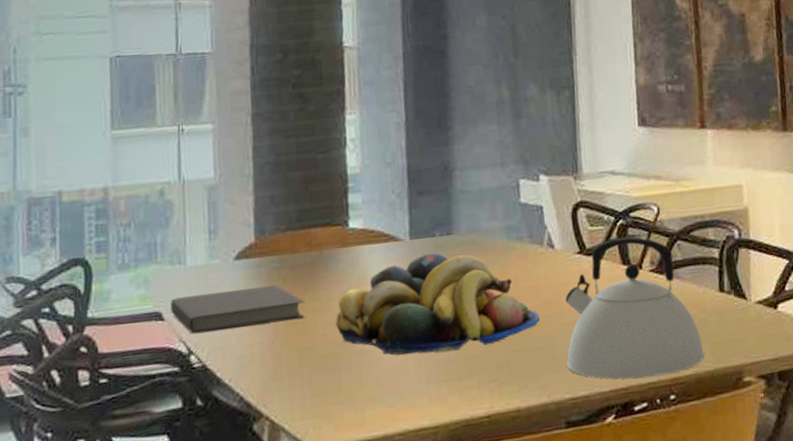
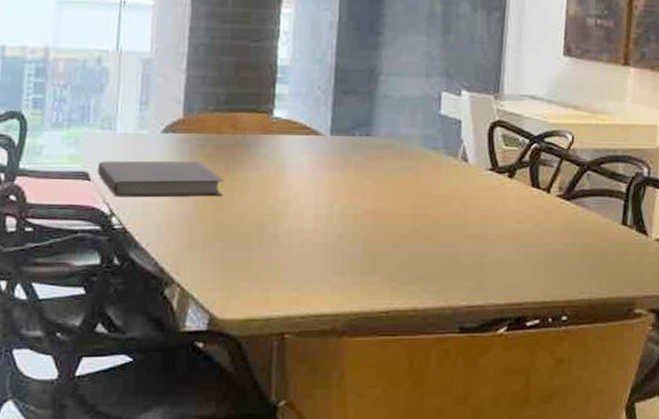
fruit bowl: present [336,252,540,355] -> none [252,150,446,246]
kettle: present [565,237,705,380] -> none [467,161,600,297]

